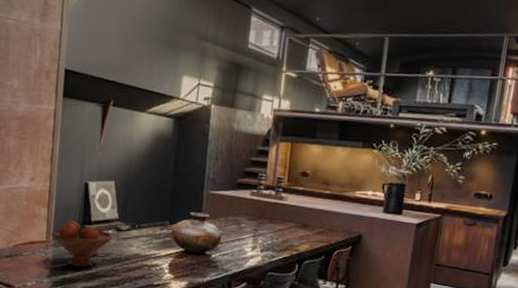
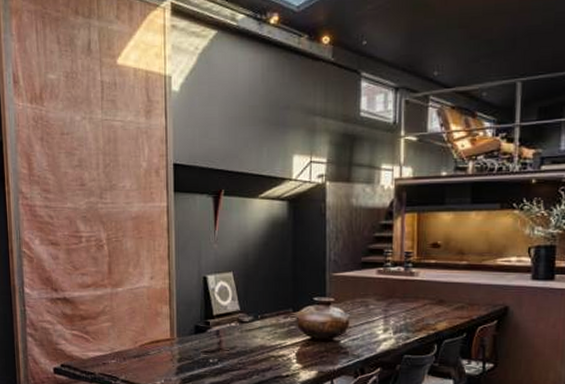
fruit bowl: present [52,219,113,267] -> none [176,315,236,362]

